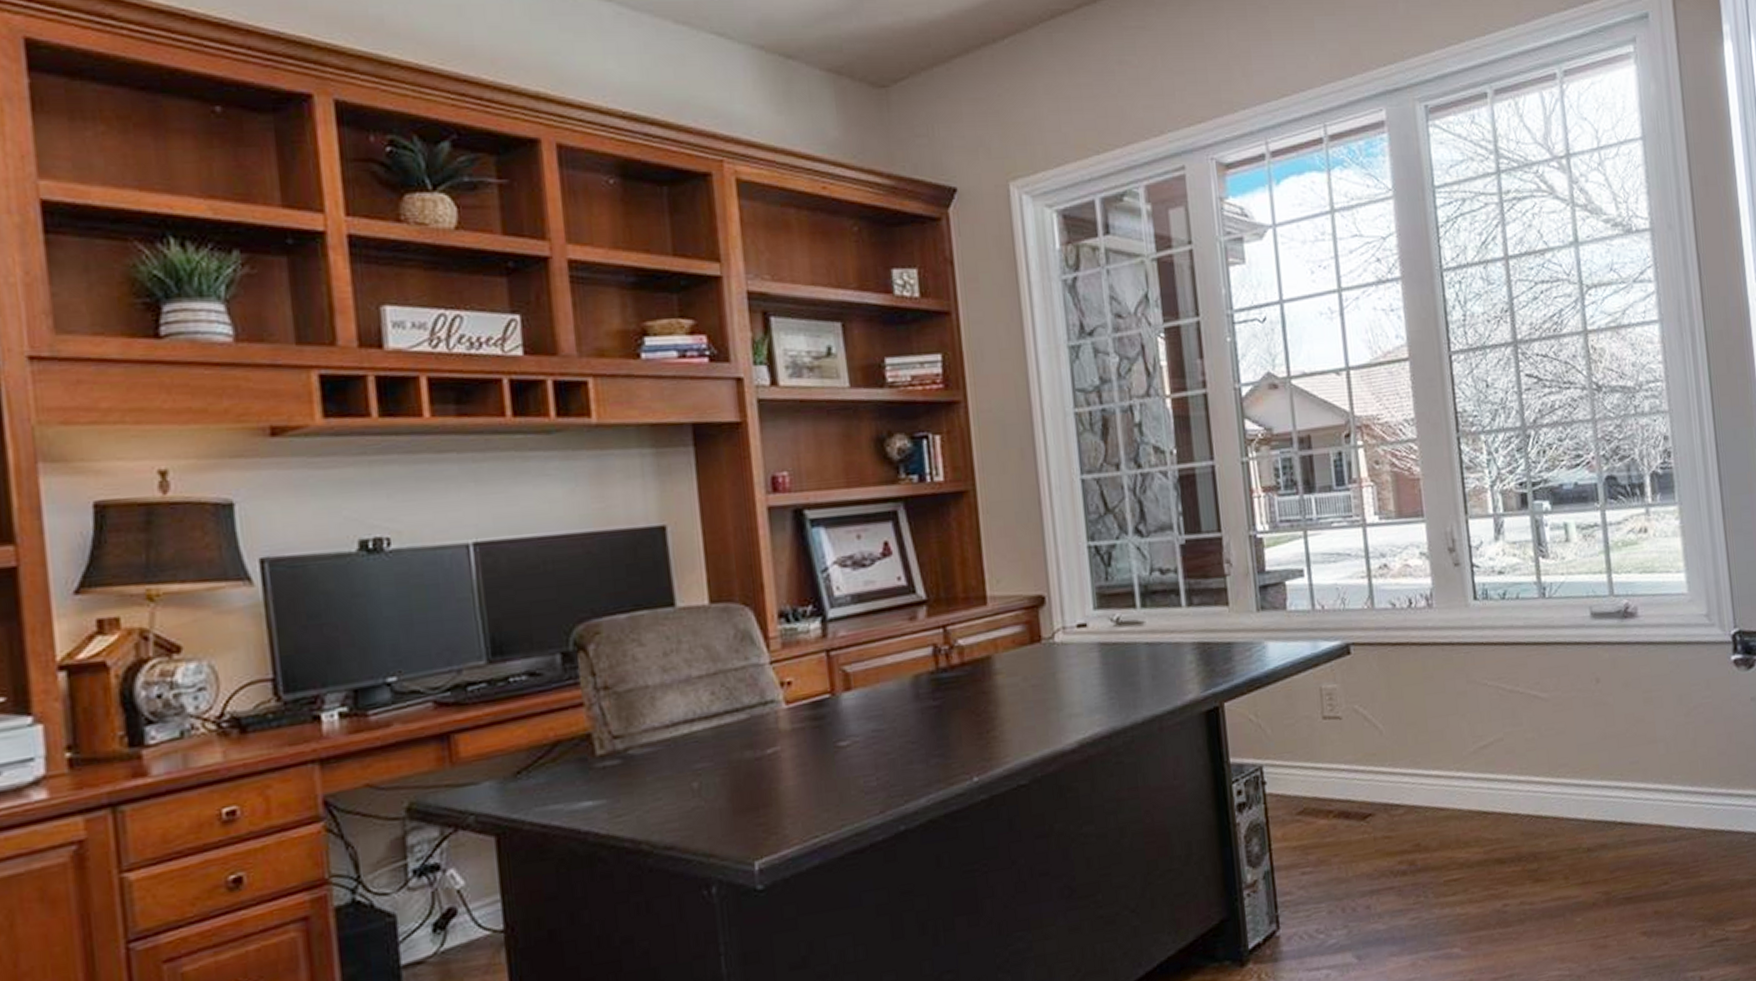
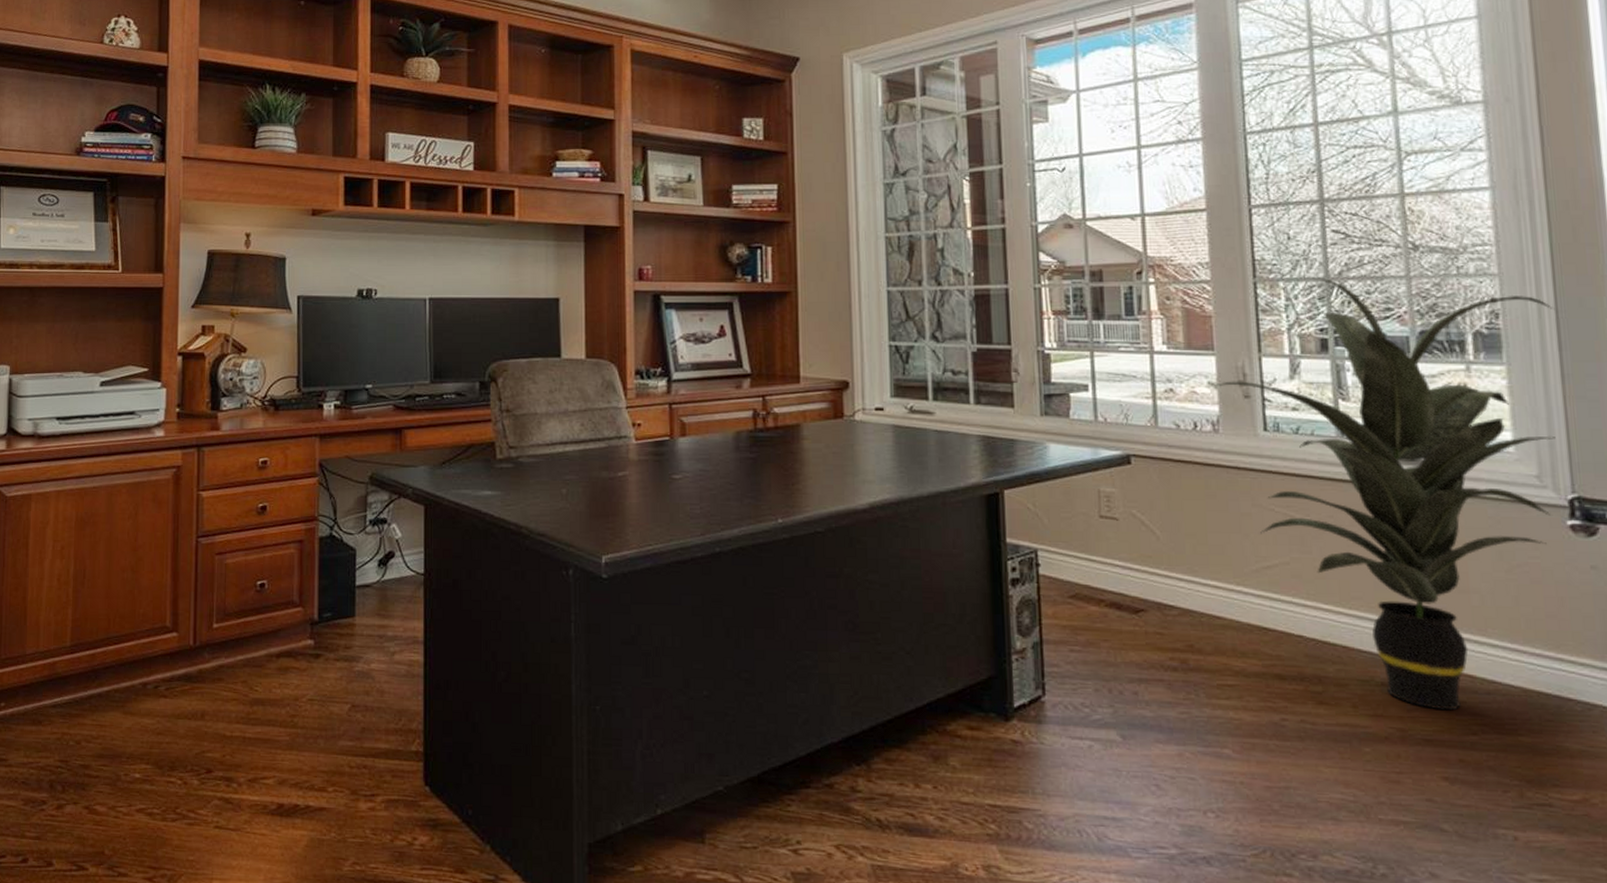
indoor plant: none [1422,427,1720,866] -> present [1210,279,1556,711]

